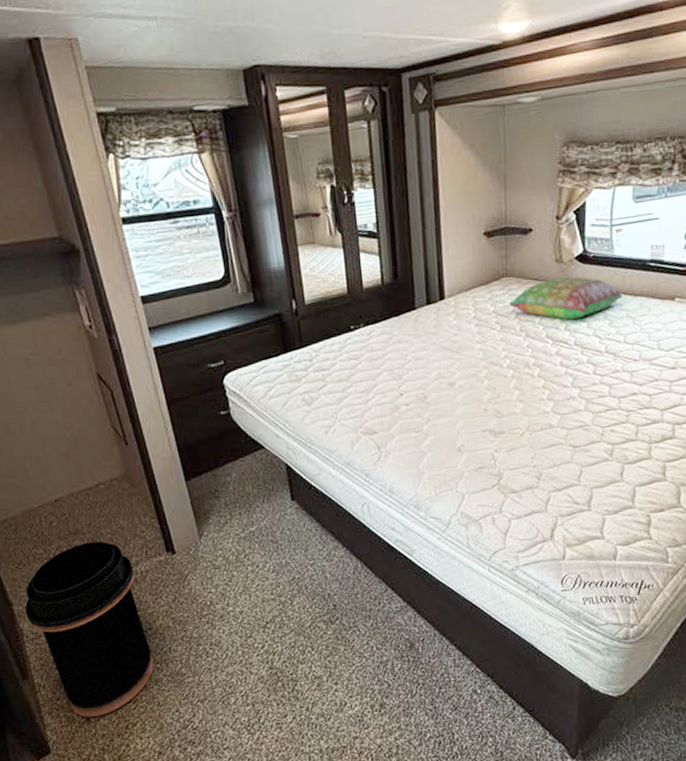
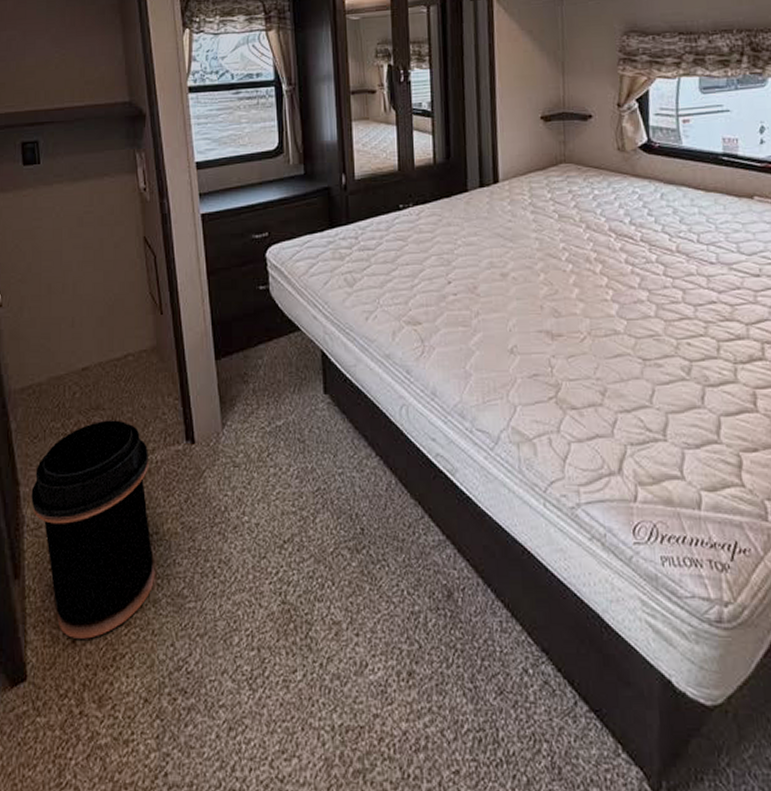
pillow: present [509,276,622,320] -> none [568,166,693,213]

